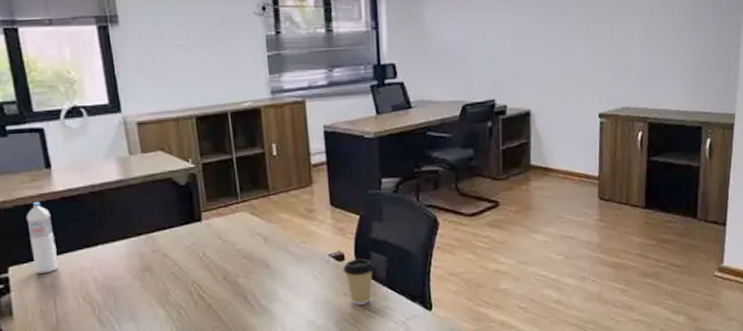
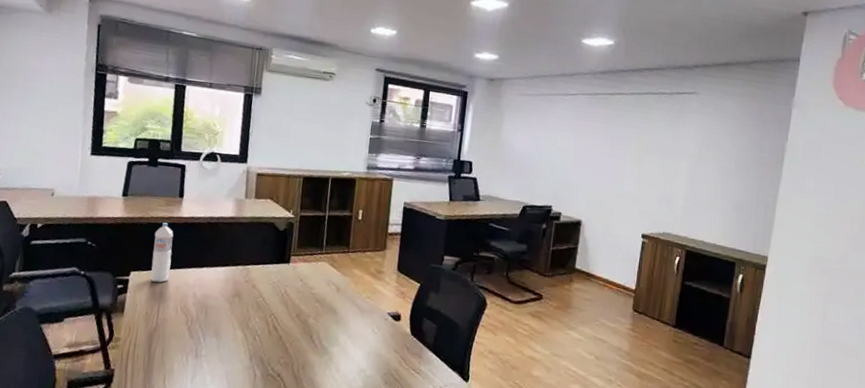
coffee cup: present [342,258,375,305] -> none [397,321,425,364]

